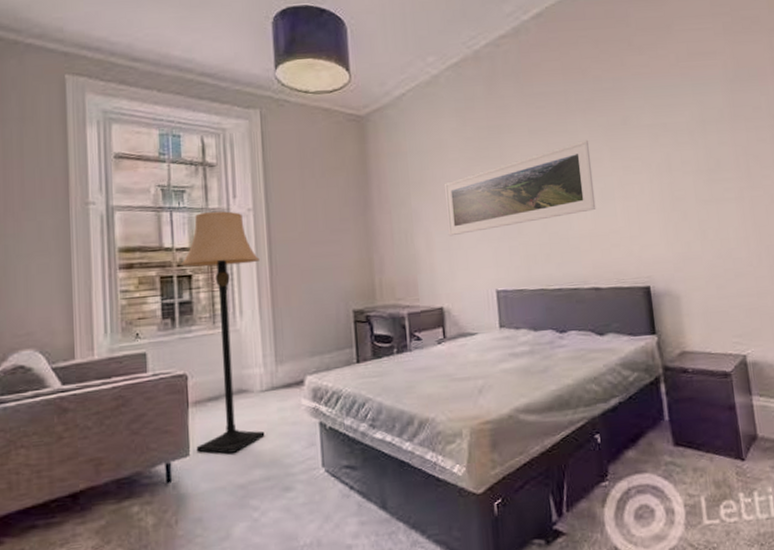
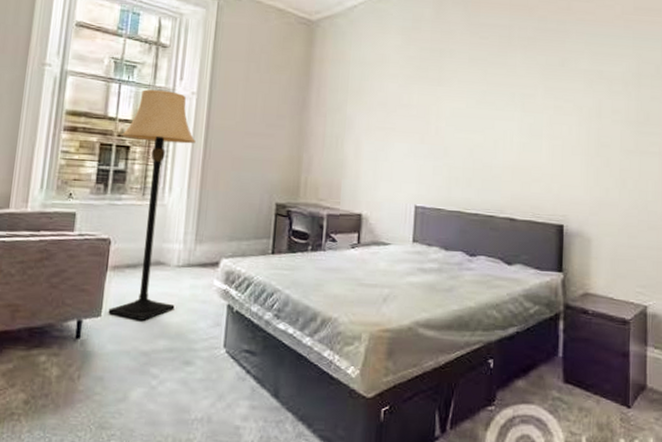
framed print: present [443,139,596,237] -> none [377,75,526,148]

